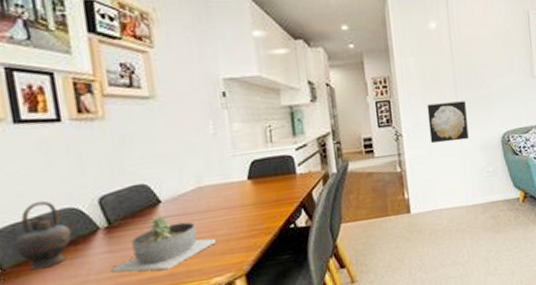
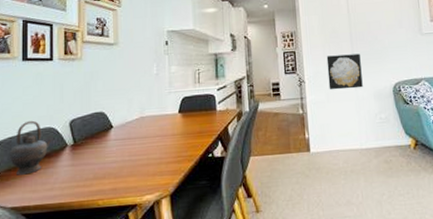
succulent planter: present [112,215,216,273] -> none [72,138,150,185]

